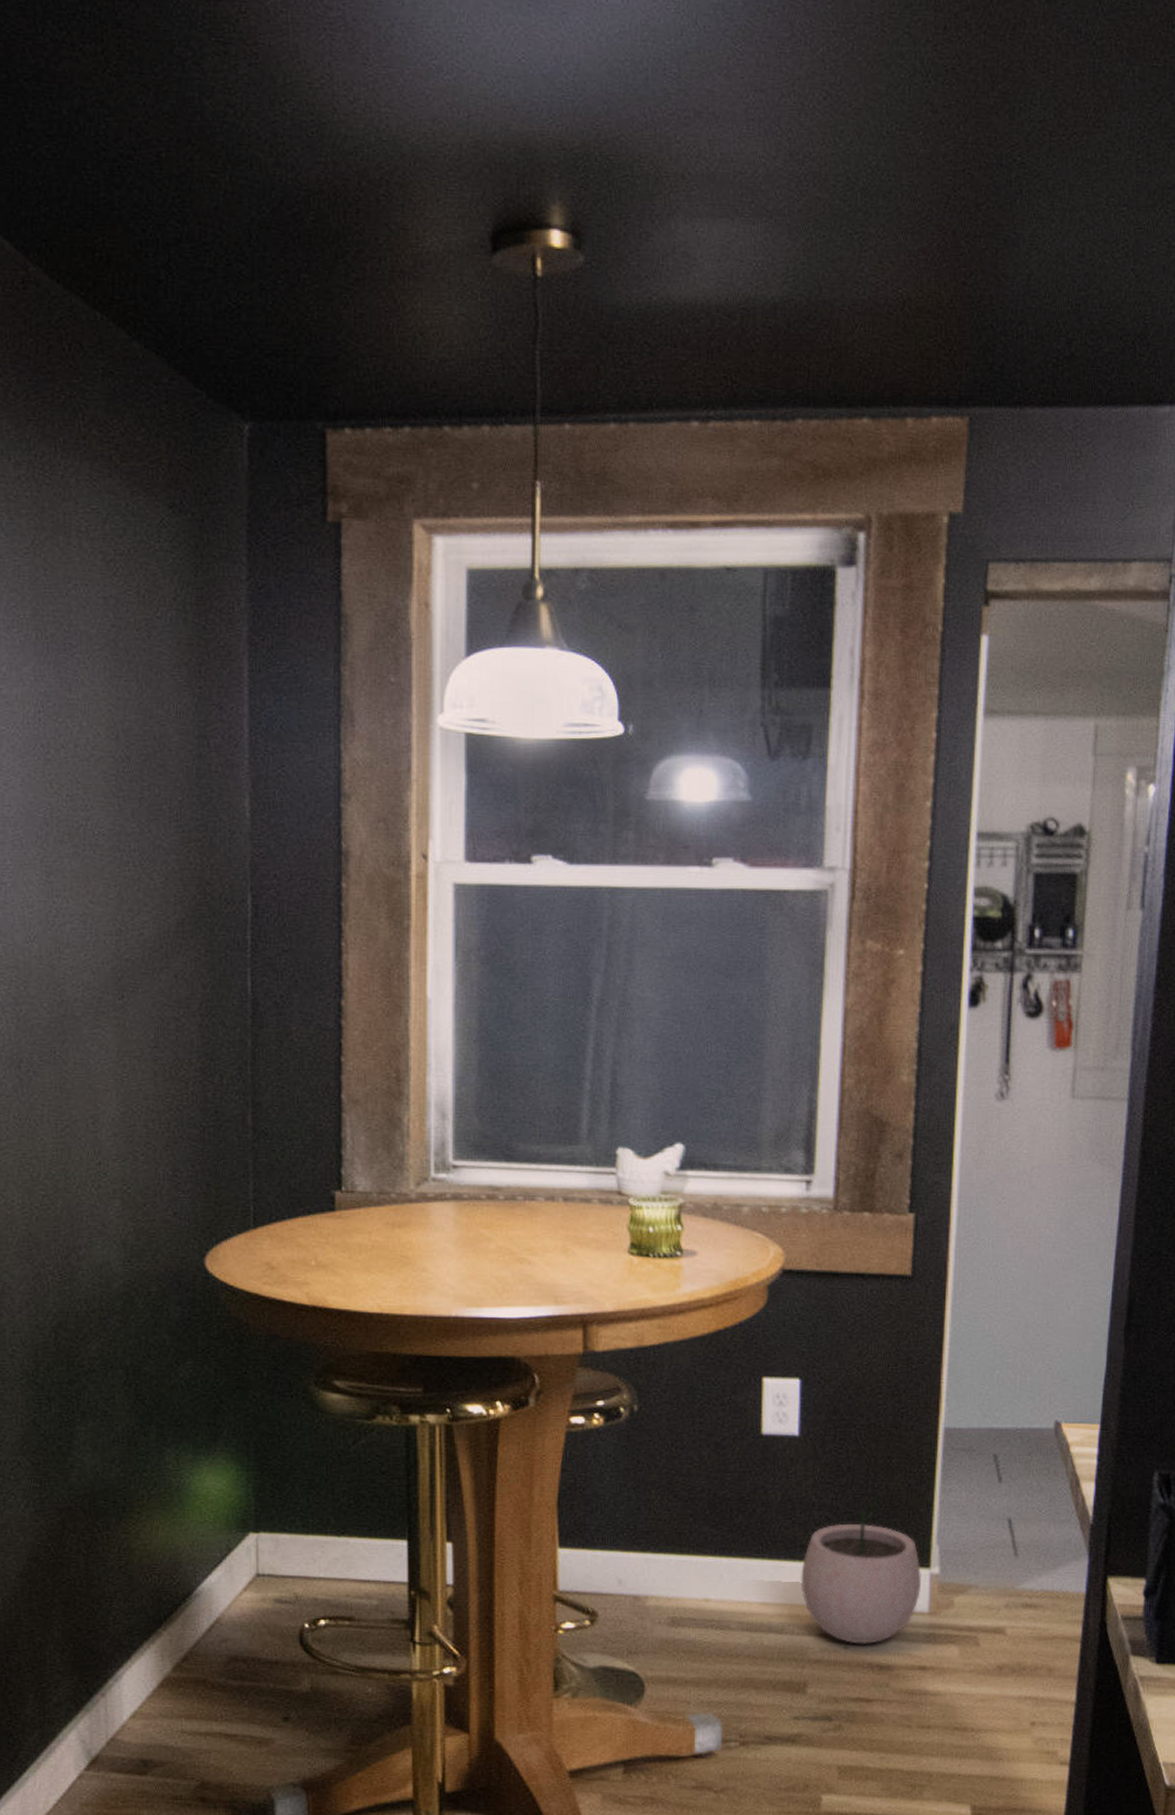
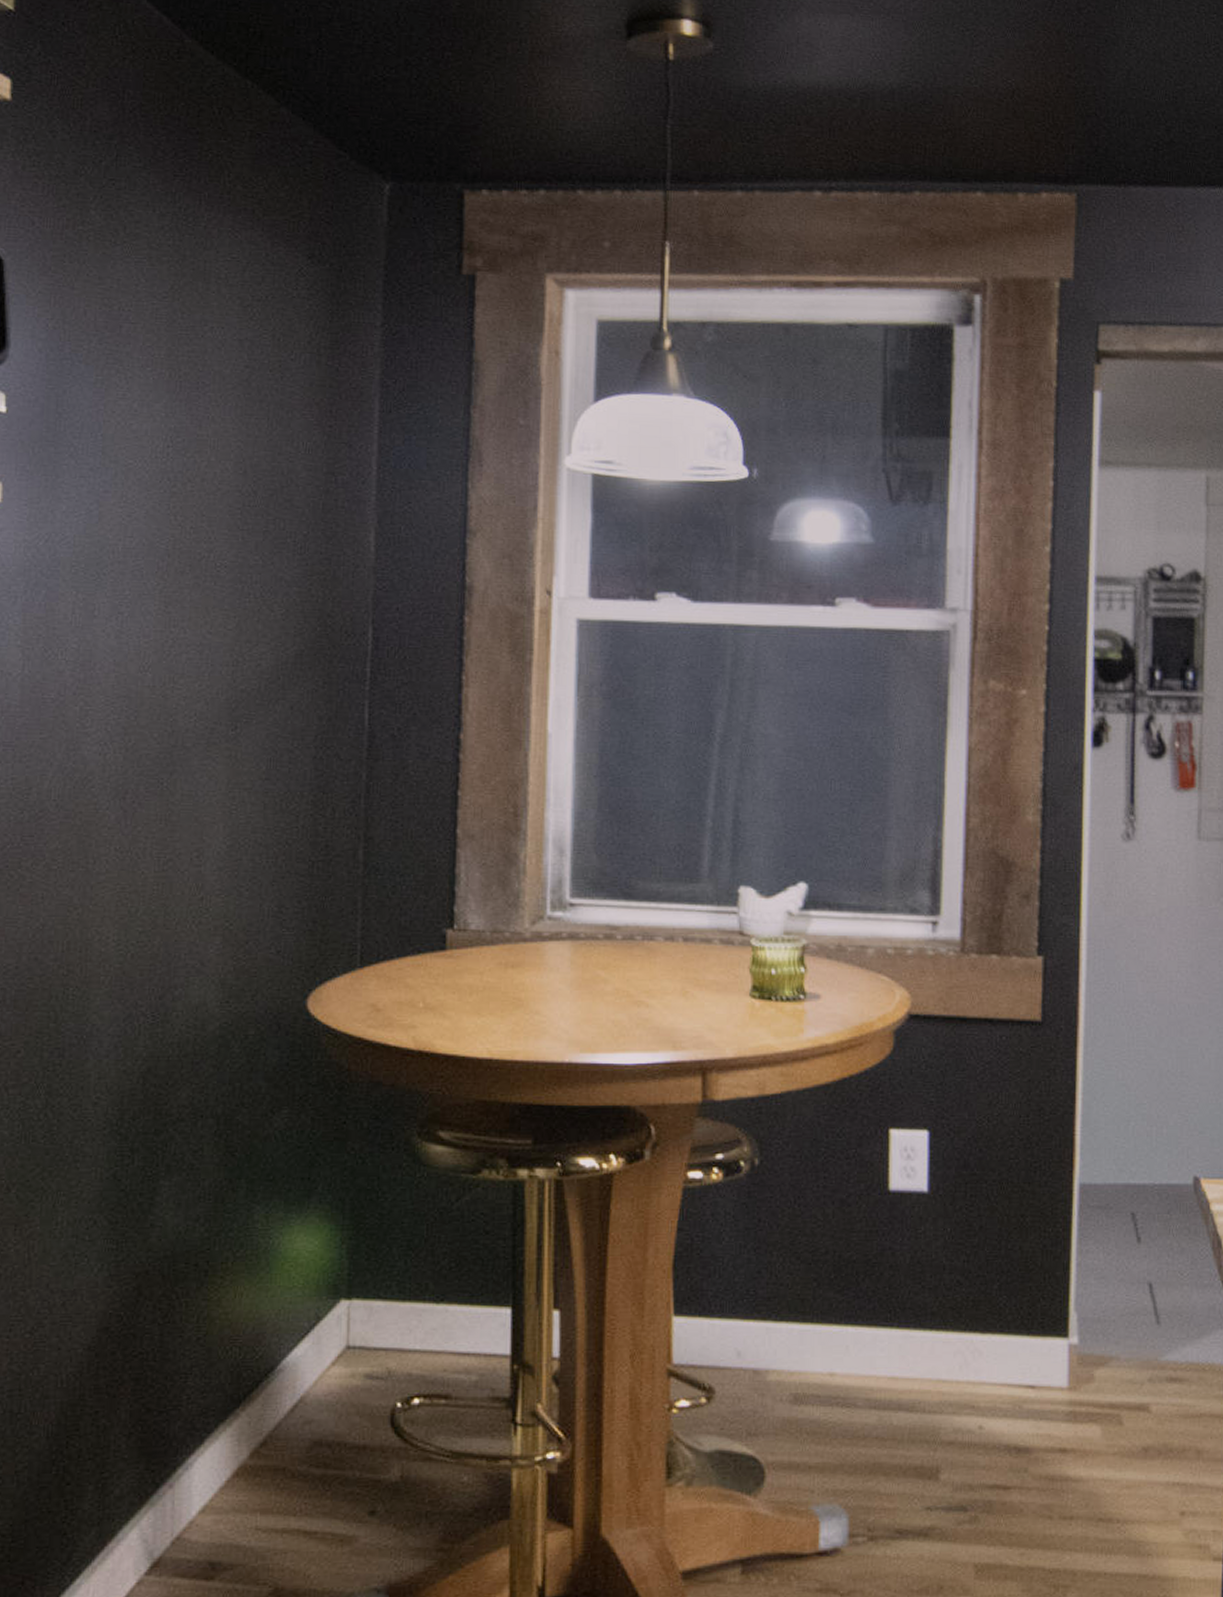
plant pot: present [801,1498,922,1644] -> none [932,1260,1060,1424]

